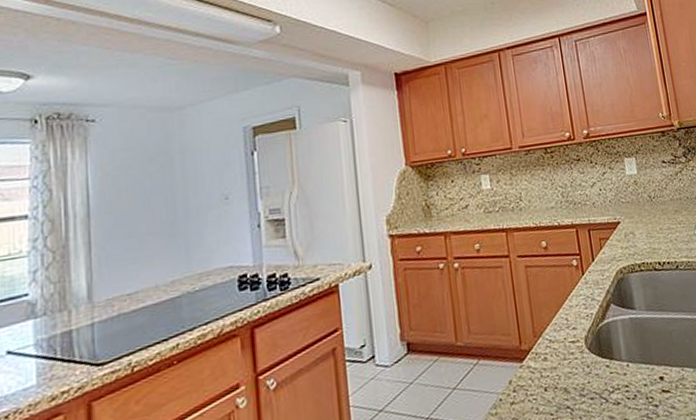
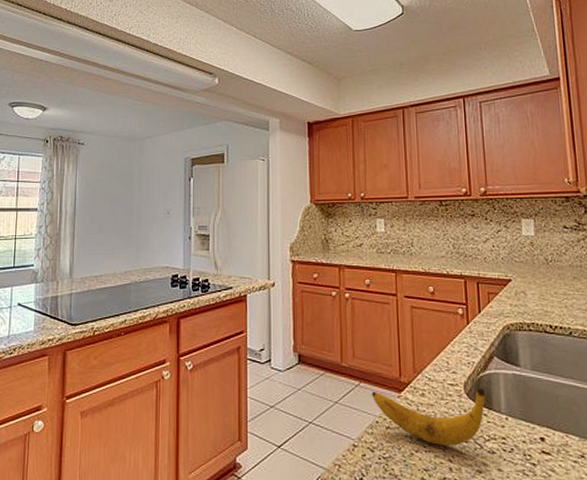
banana: none [492,339,607,410] -> present [372,388,485,446]

